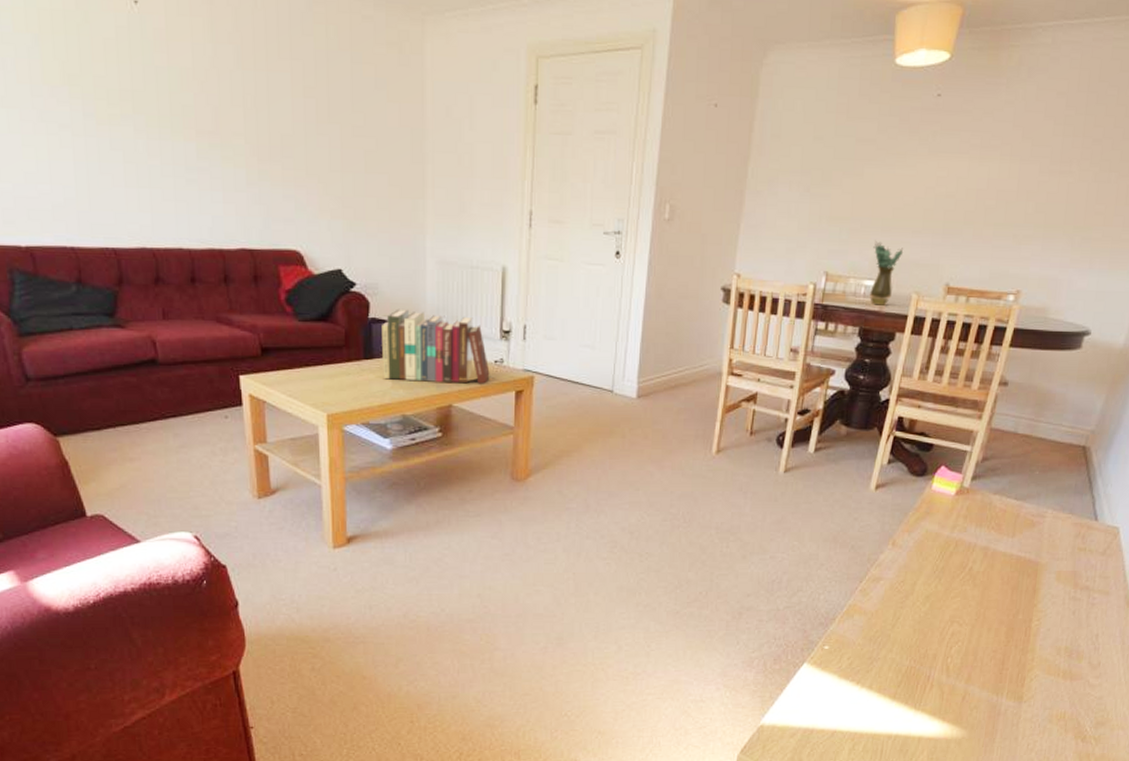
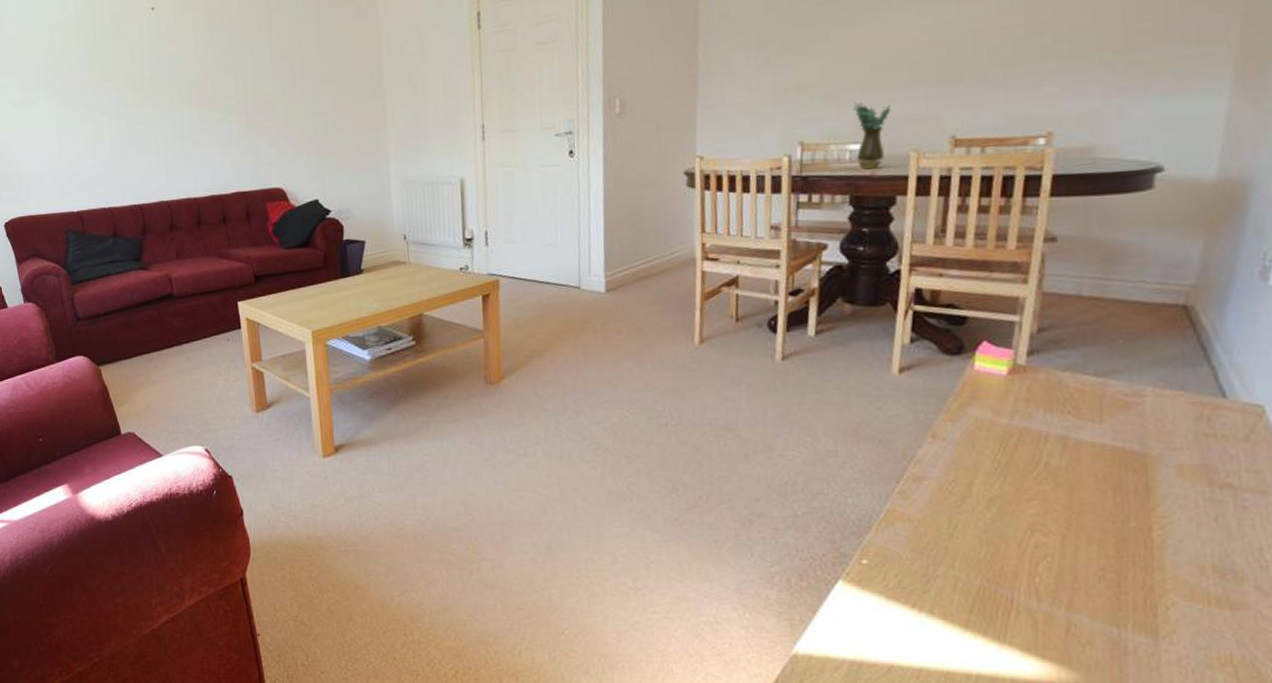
books: present [382,308,490,384] -> none [355,228,457,295]

